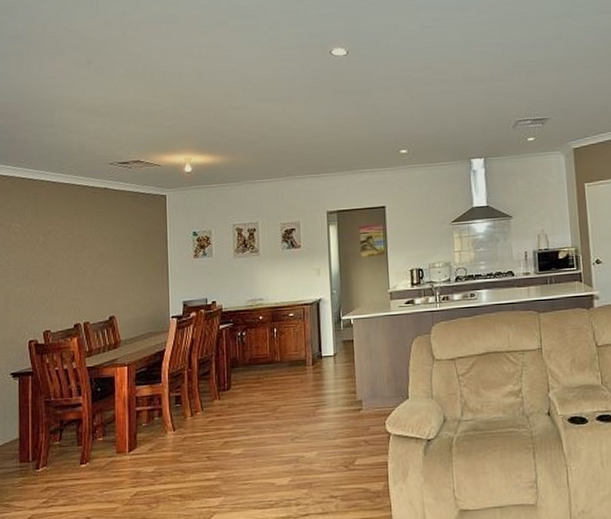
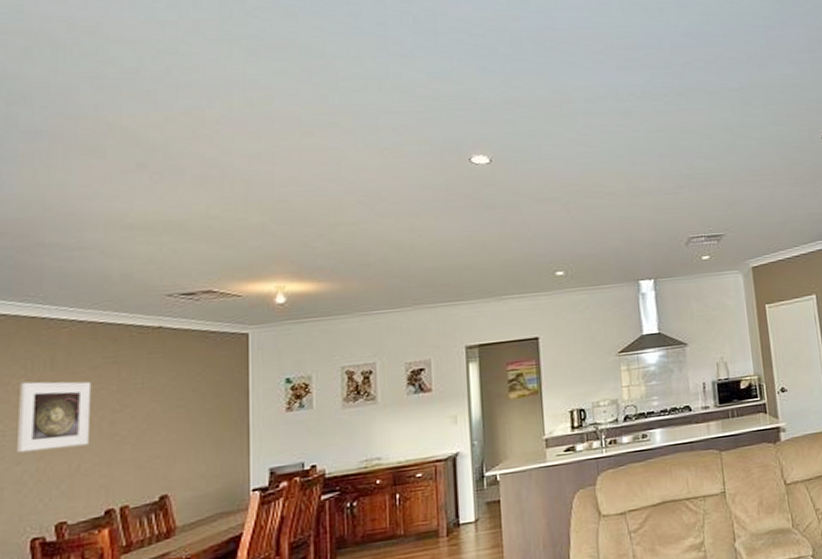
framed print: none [17,226,63,278] -> present [17,381,92,453]

